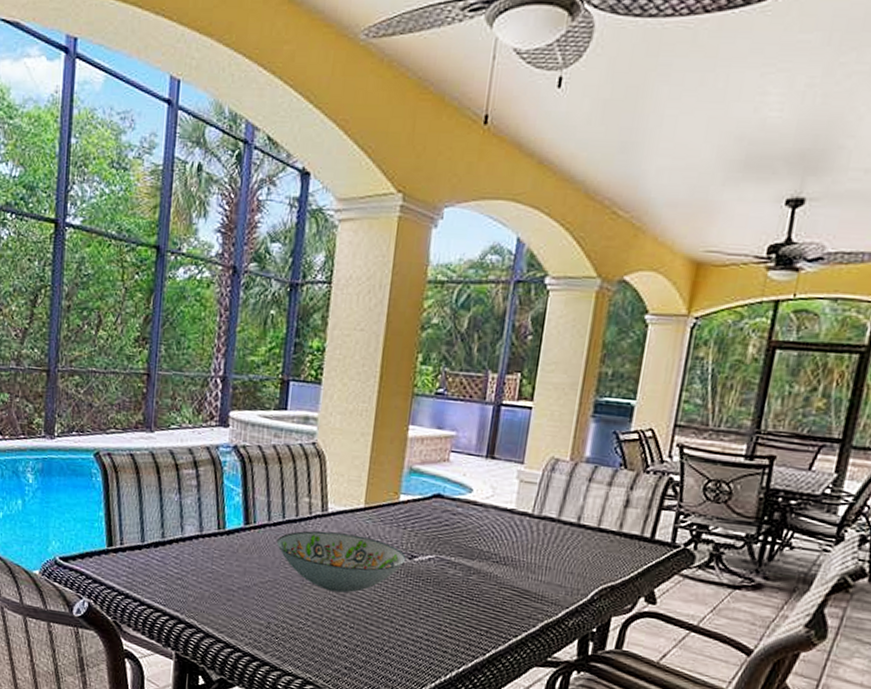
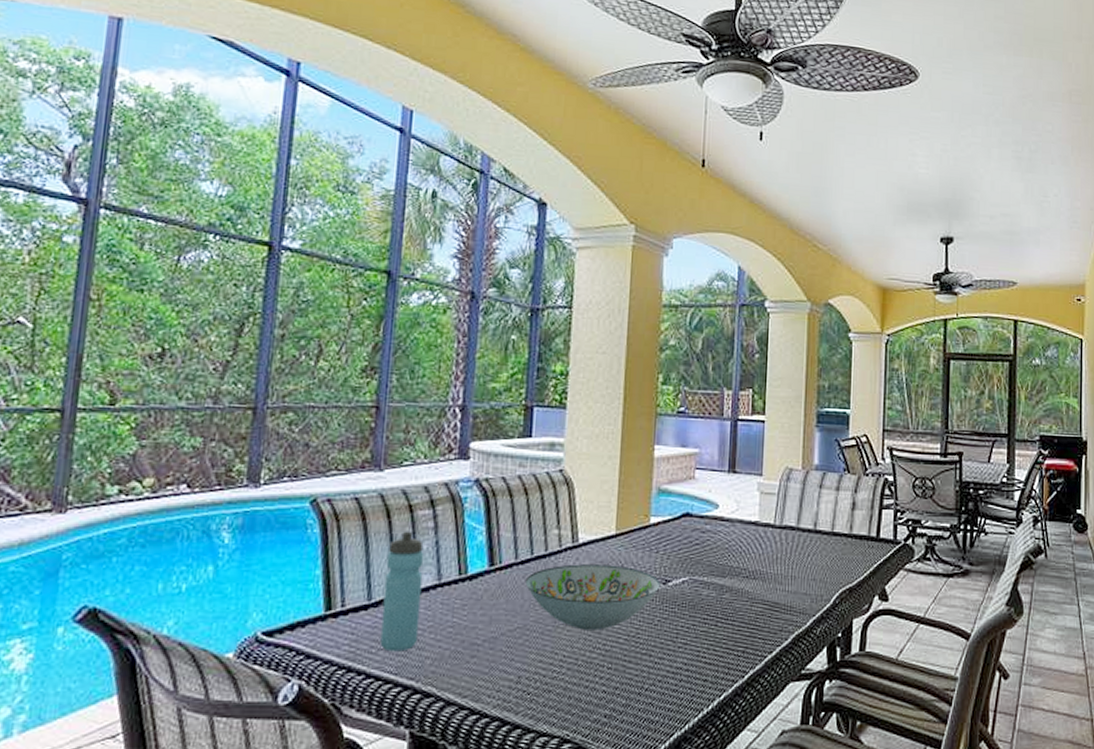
water bottle: none [151,486,188,588] -> present [380,531,424,652]

